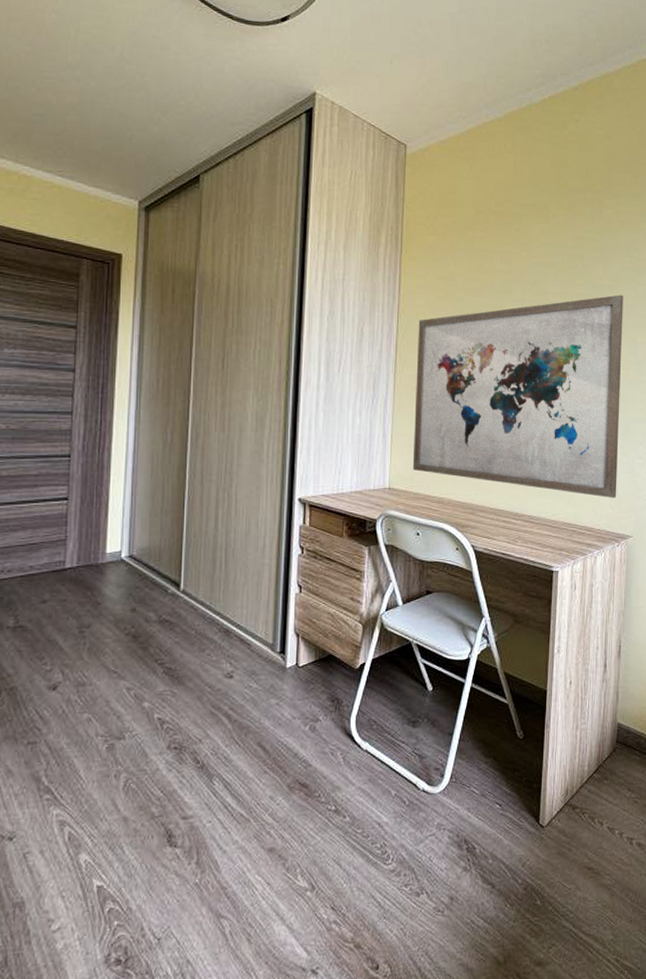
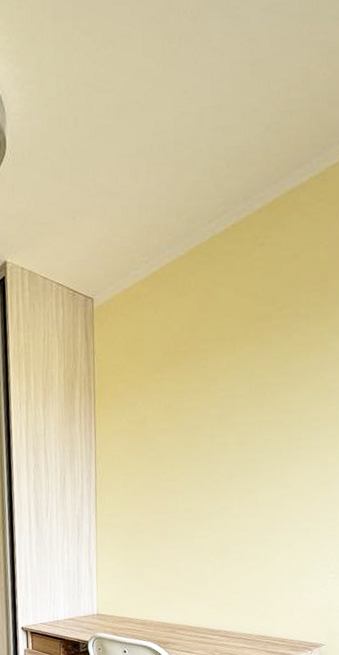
wall art: present [412,294,623,498] -> none [114,417,314,611]

